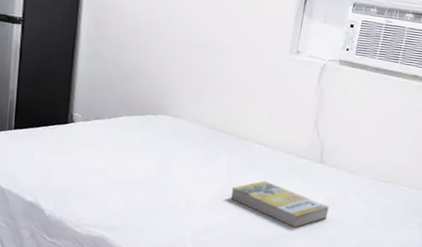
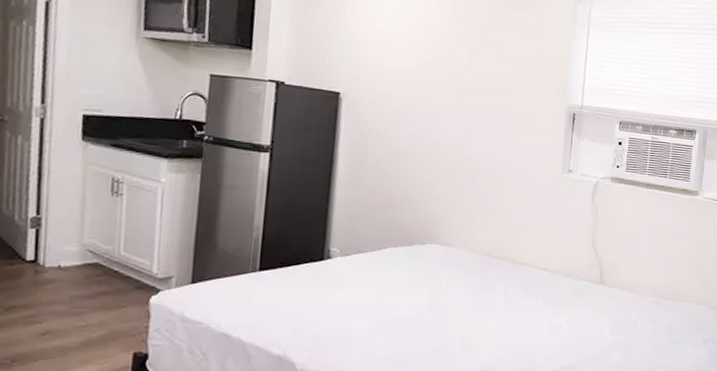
book: present [230,180,329,228] -> none [509,308,613,357]

